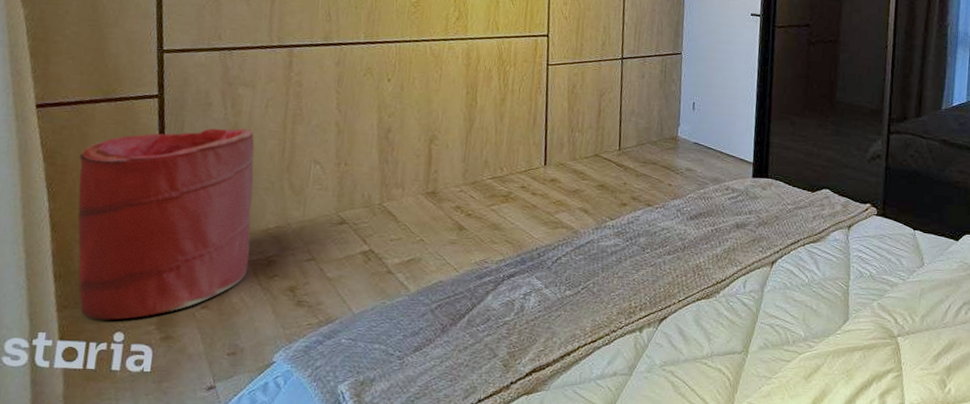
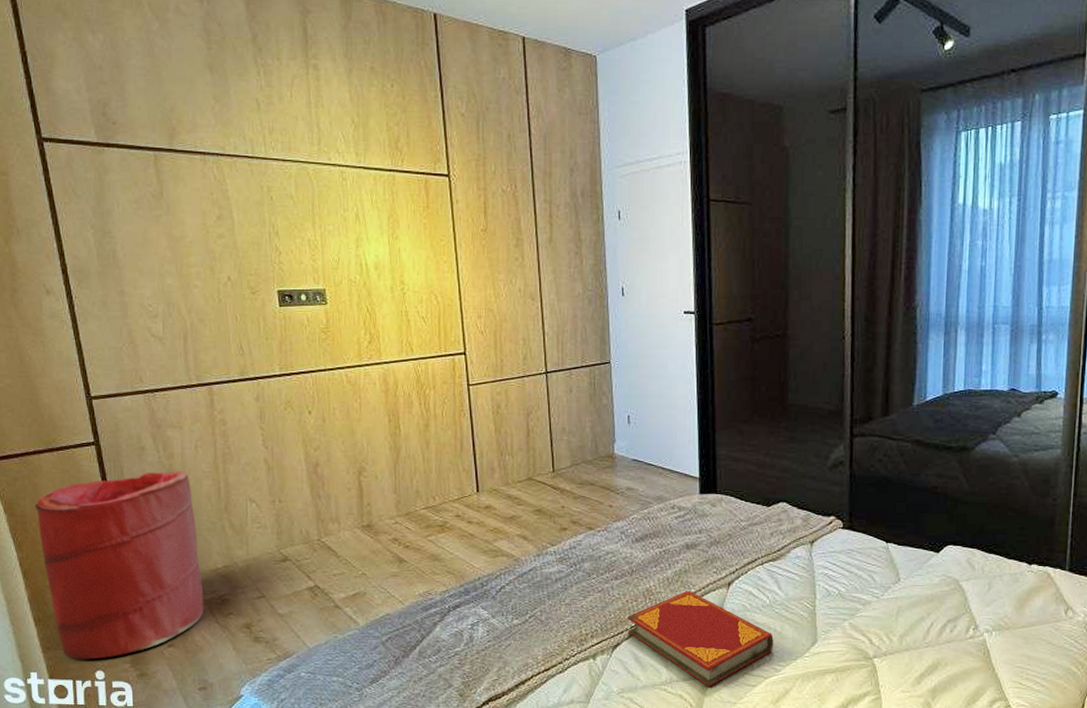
hardback book: none [675,267,810,362] -> present [627,590,774,688]

